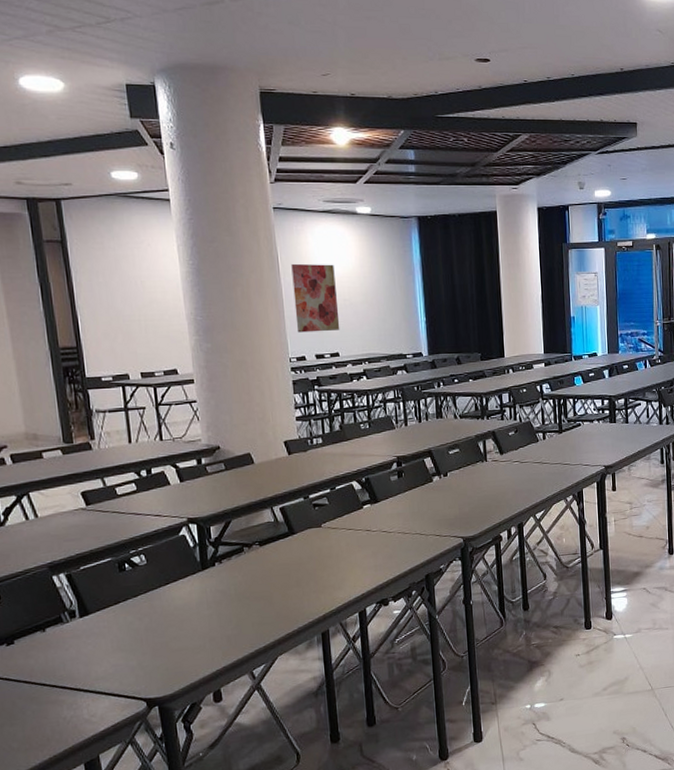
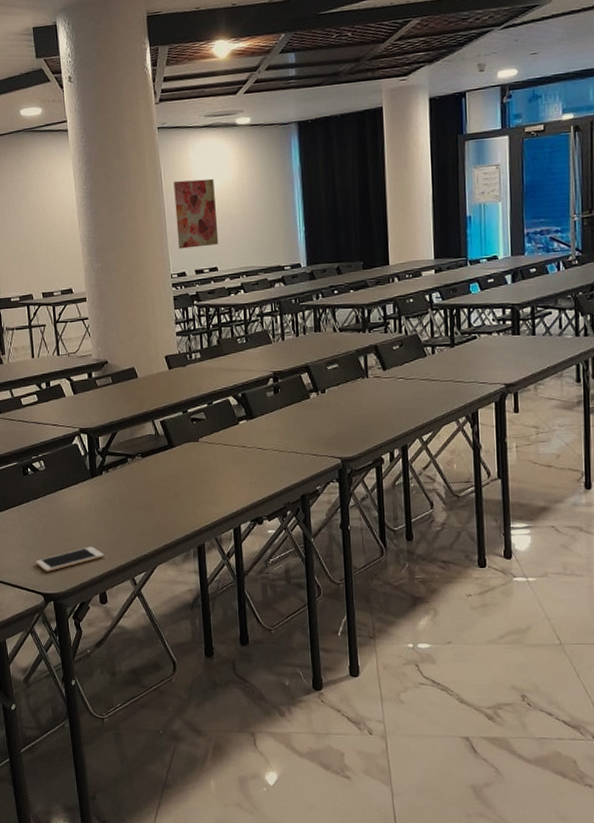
cell phone: none [135,643,218,675] -> present [35,546,104,572]

